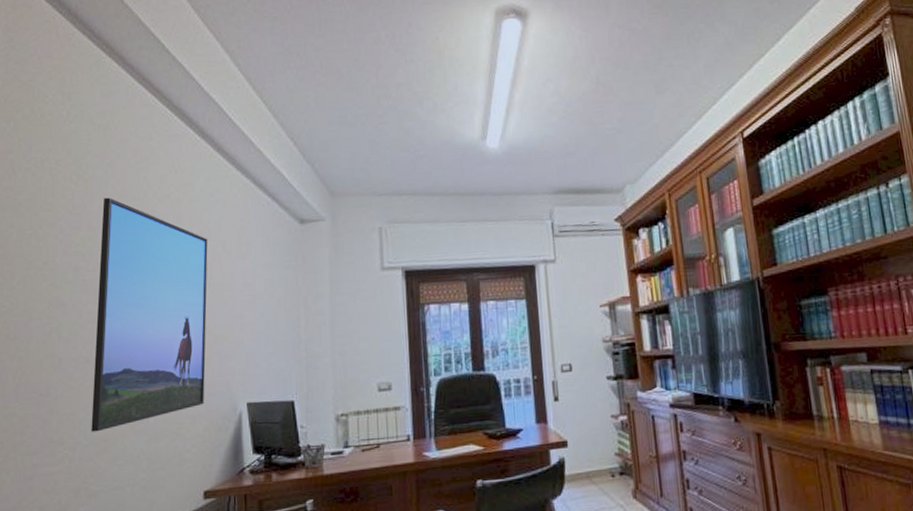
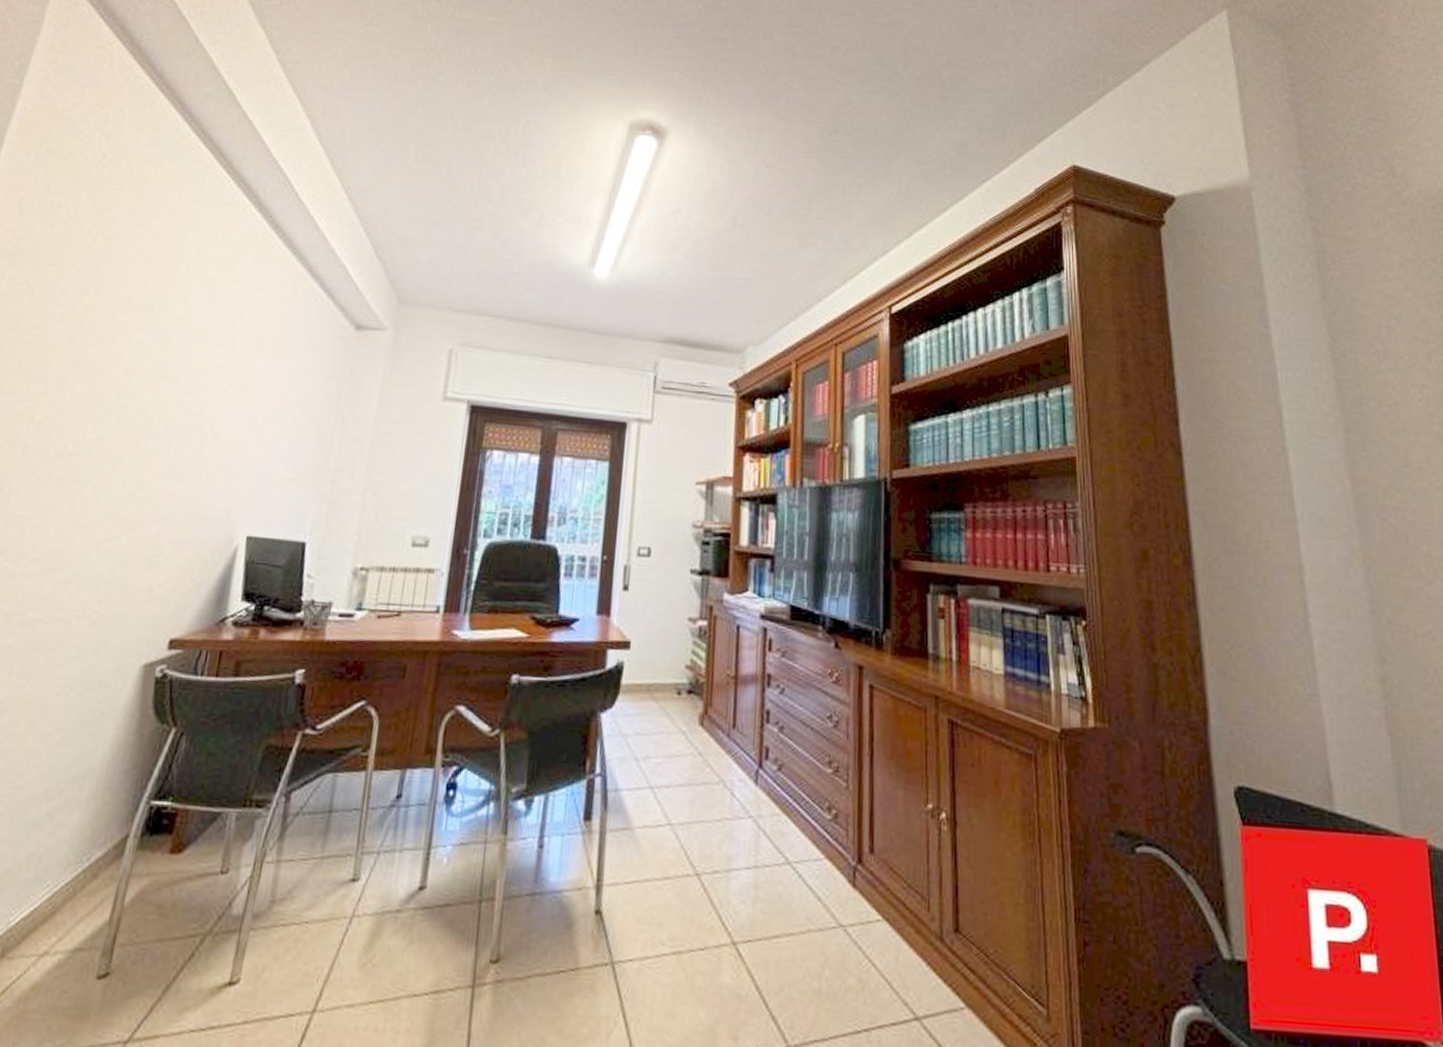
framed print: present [91,197,208,432] -> none [44,261,240,545]

